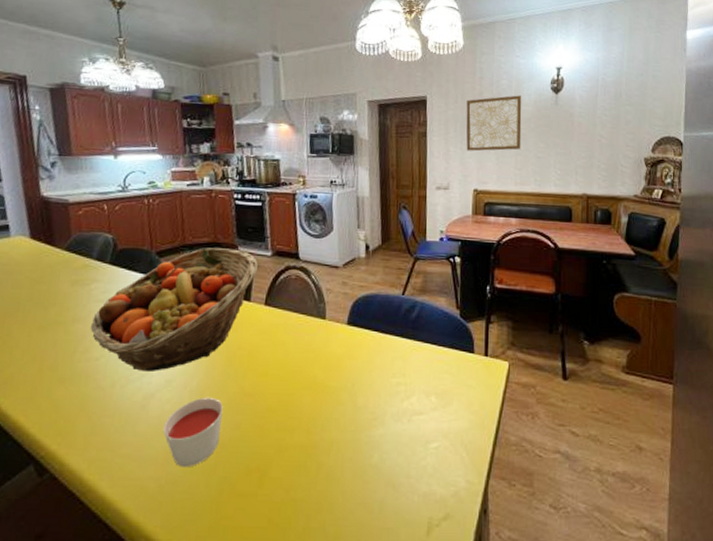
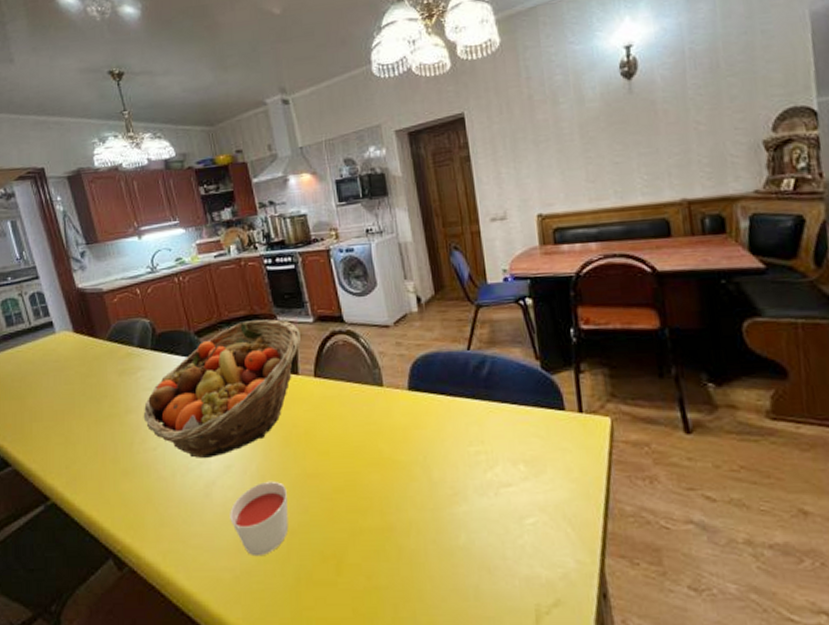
wall art: present [466,95,522,152] -> none [513,90,592,170]

